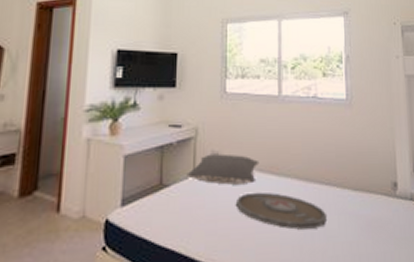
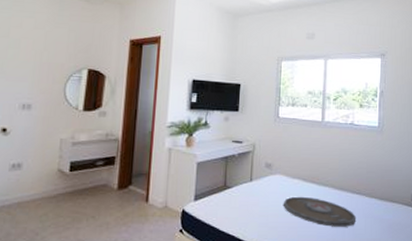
pillow: present [186,153,260,185] -> none [245,165,304,190]

